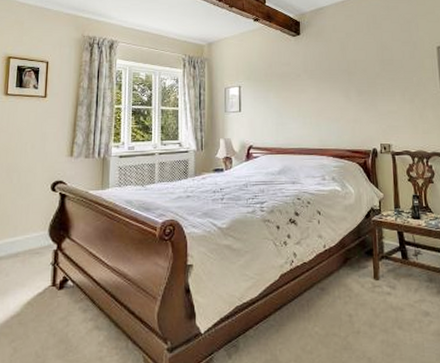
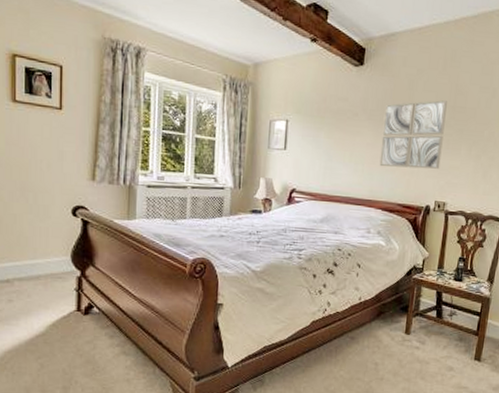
wall art: none [323,55,380,118] -> present [379,99,447,169]

